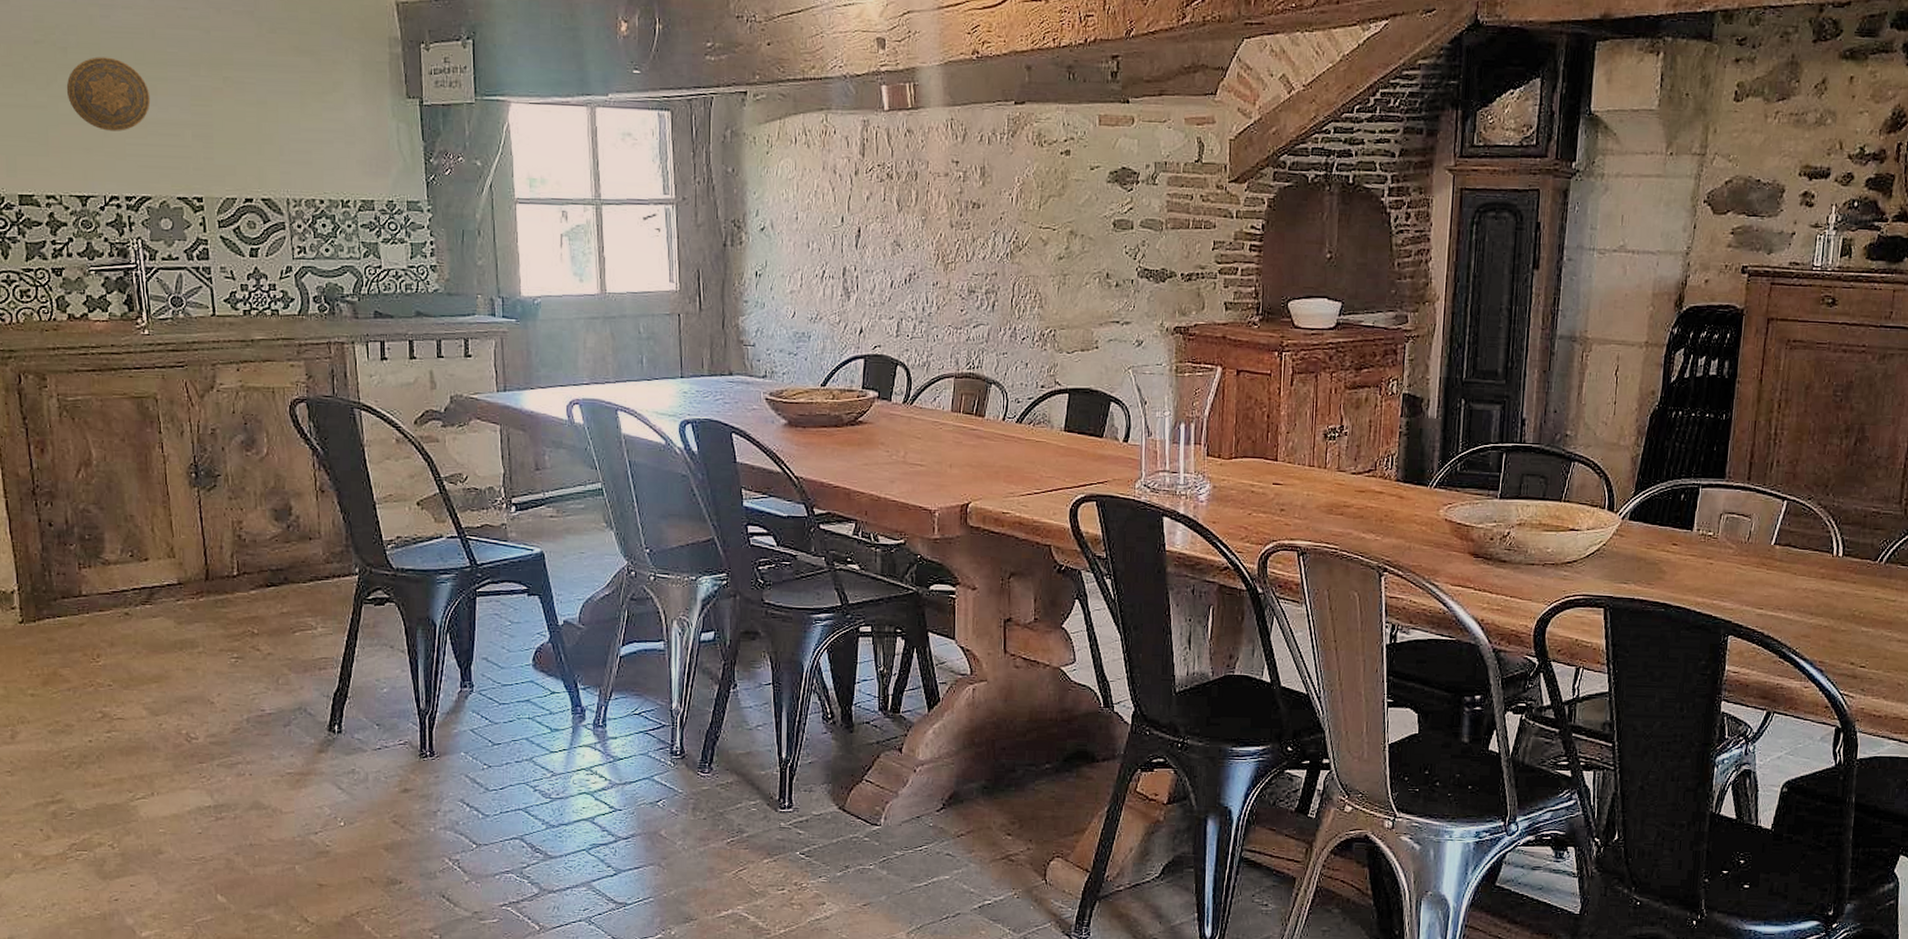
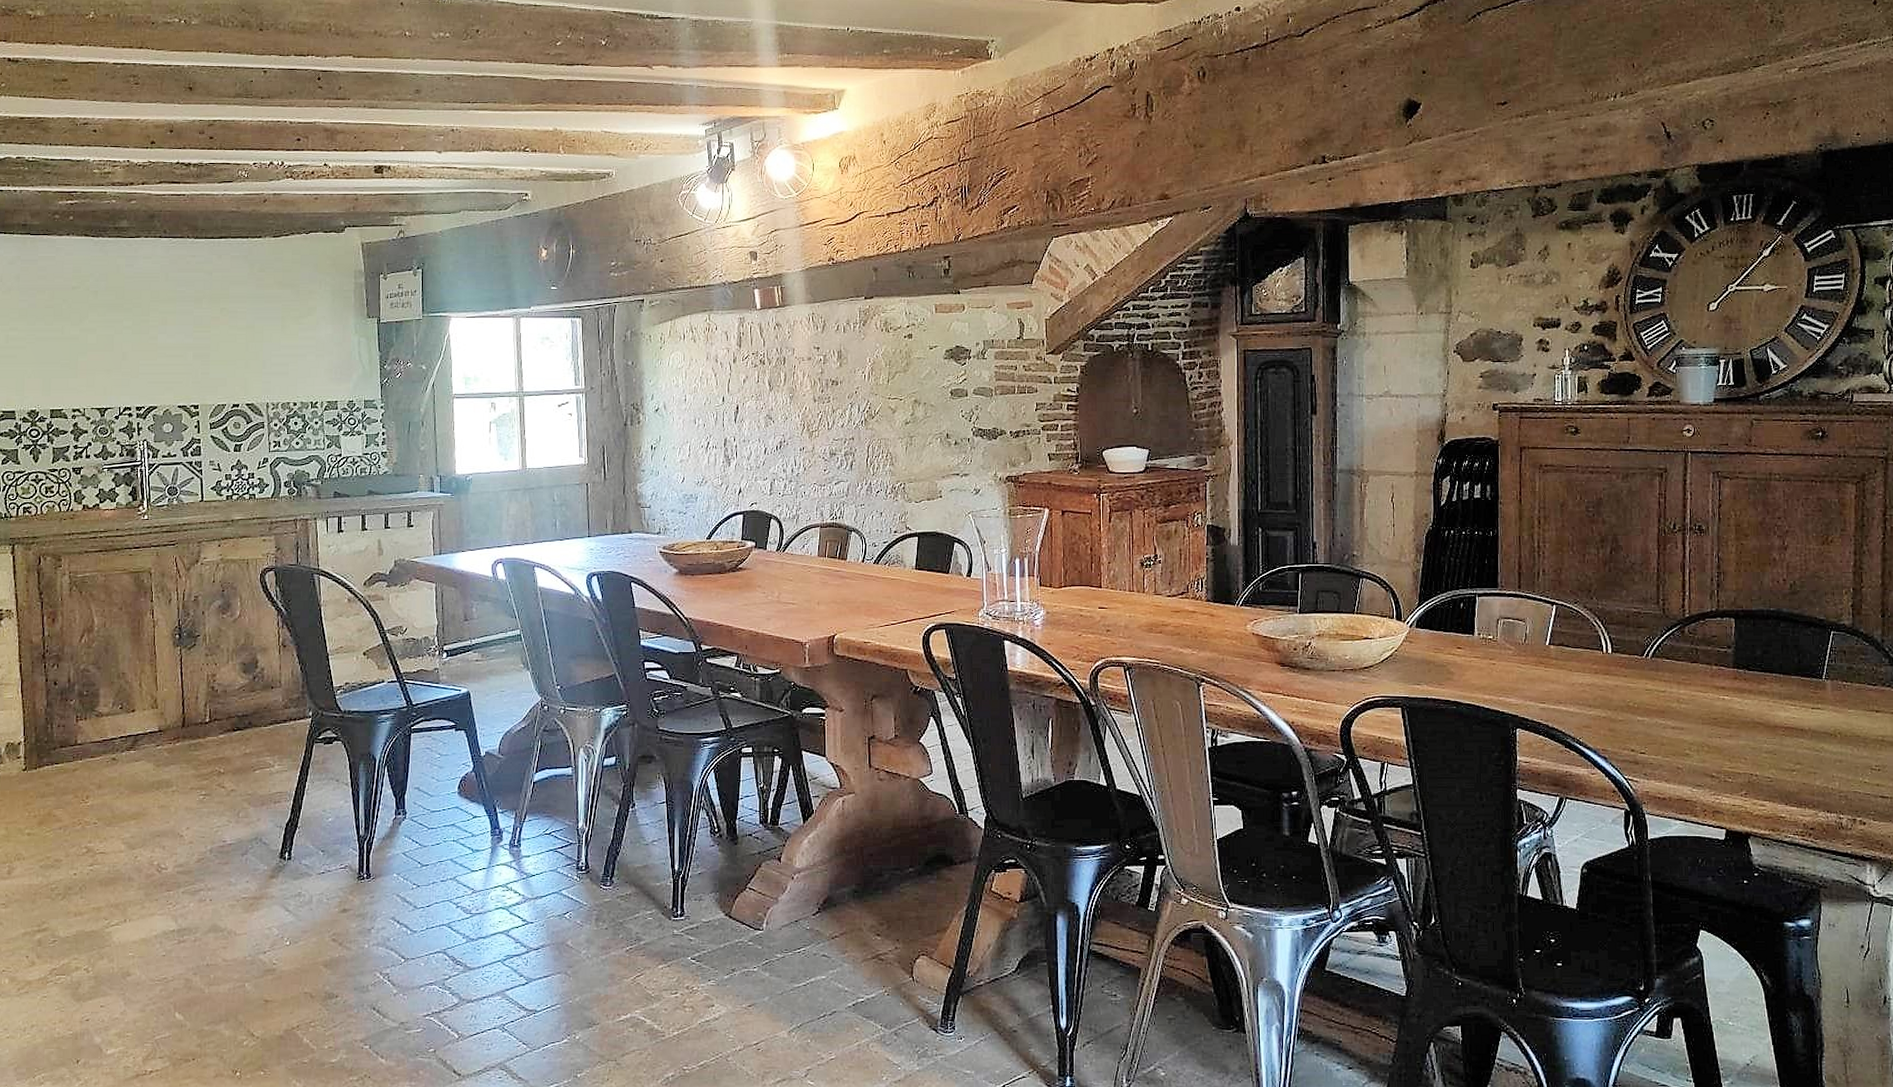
decorative plate: present [66,57,151,131] -> none [95,297,162,355]

